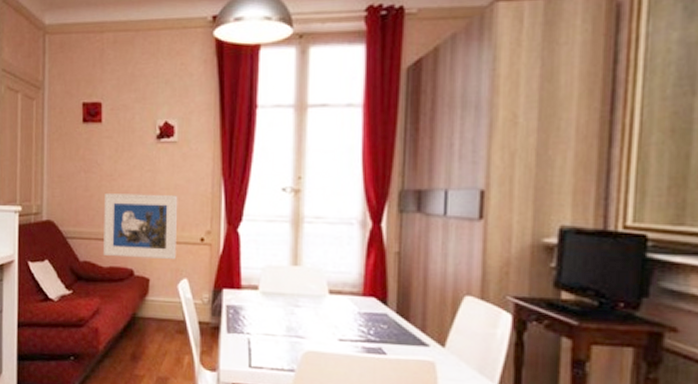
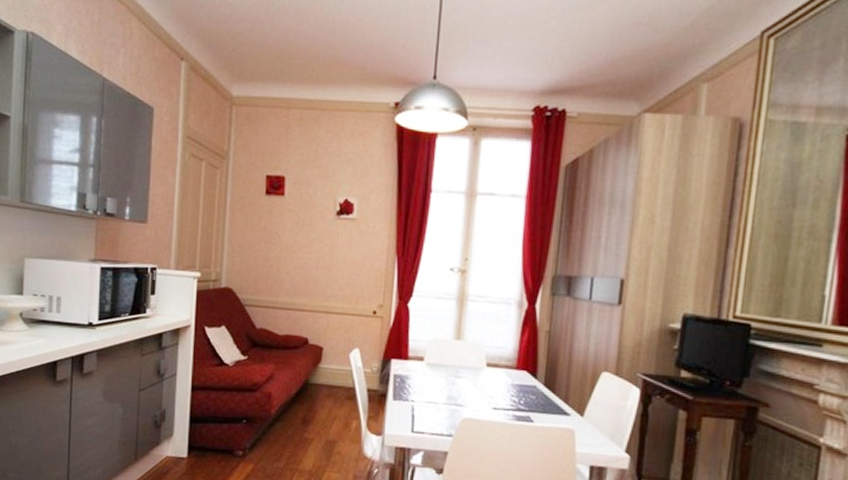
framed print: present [103,194,178,260] -> none [279,264,354,331]

